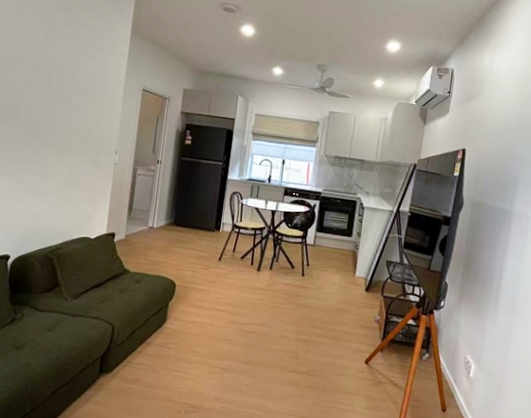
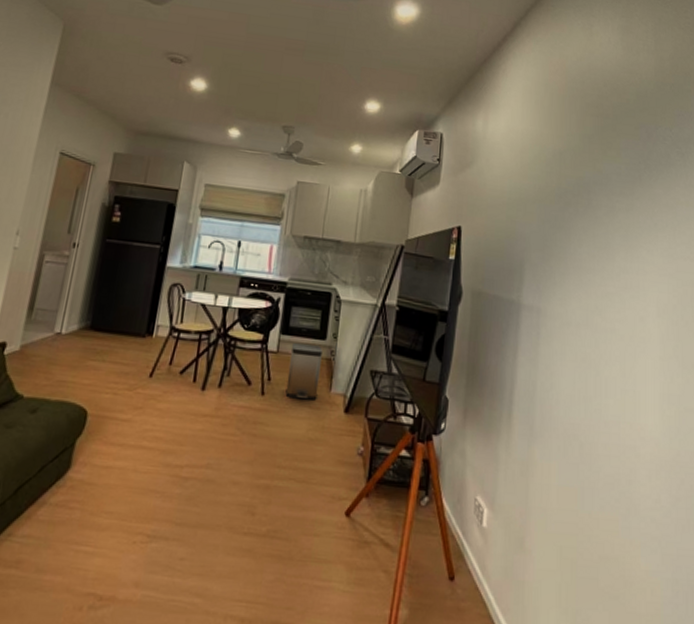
pedal bin: none [320,239,349,282] -> present [285,343,323,401]

